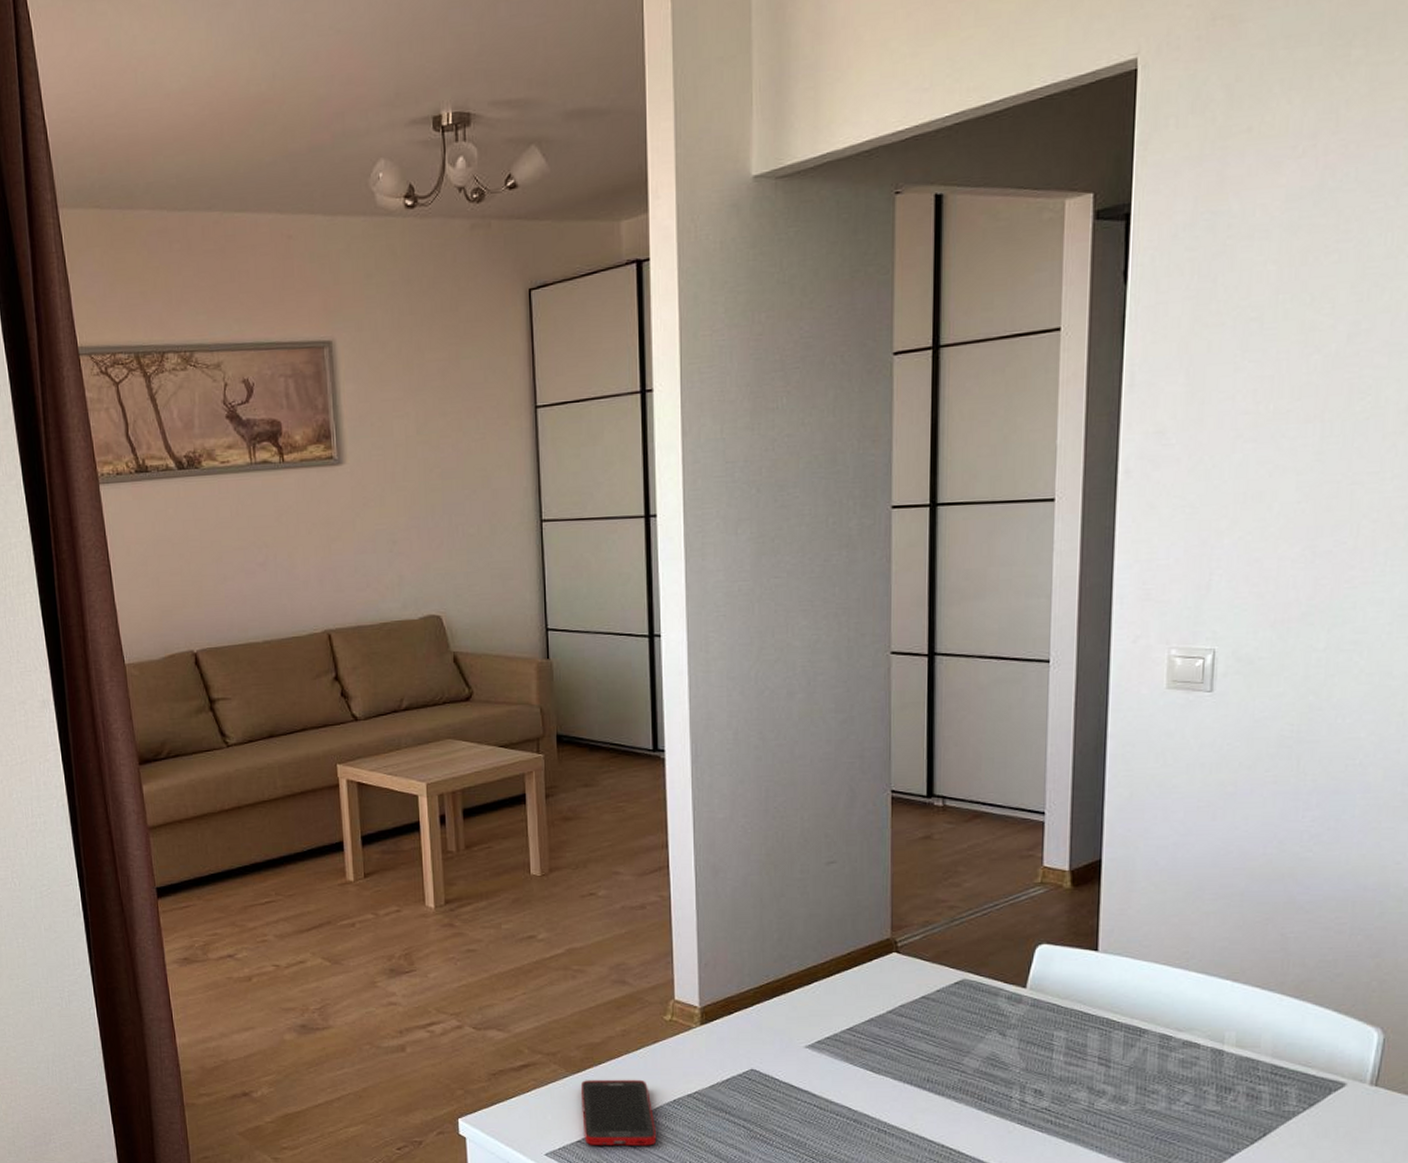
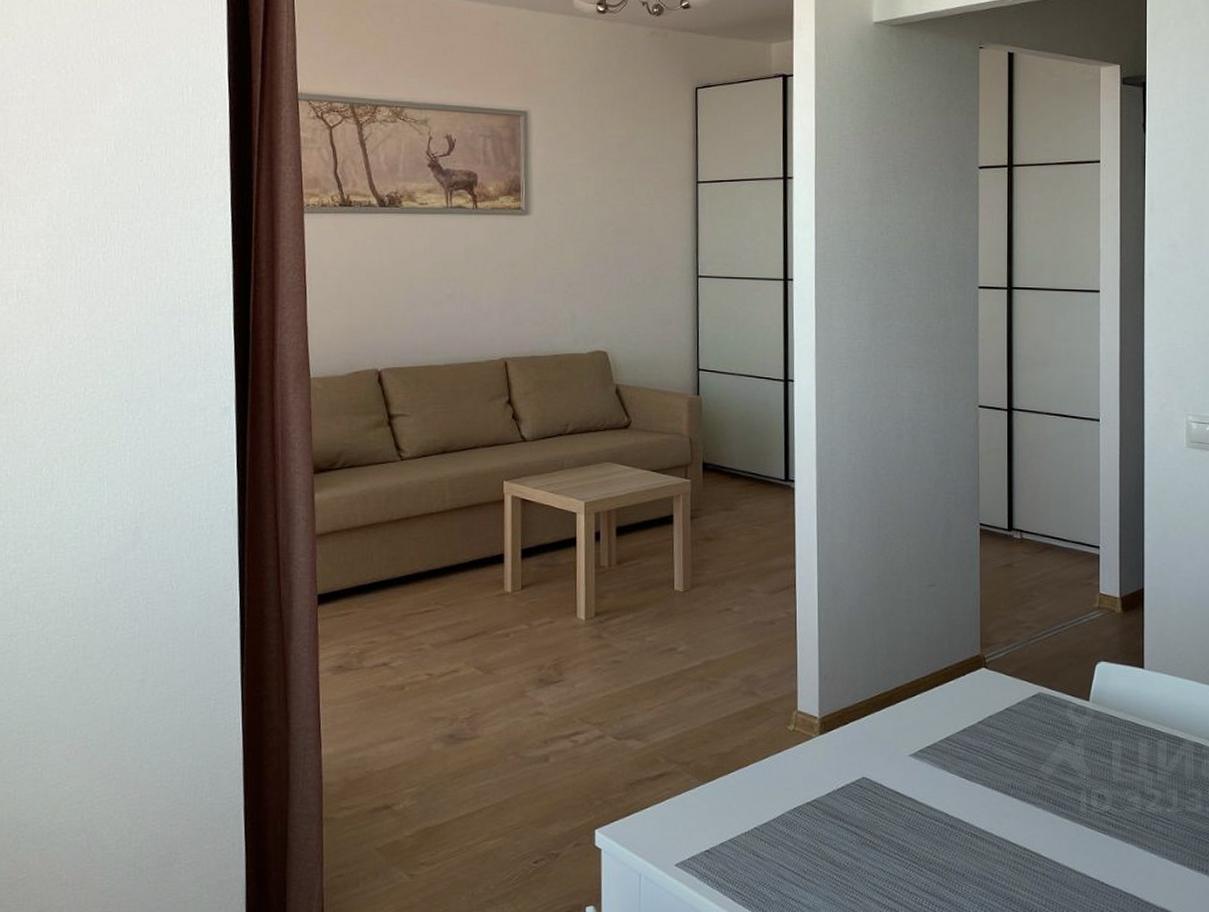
cell phone: present [580,1079,657,1146] -> none [710,788,779,854]

